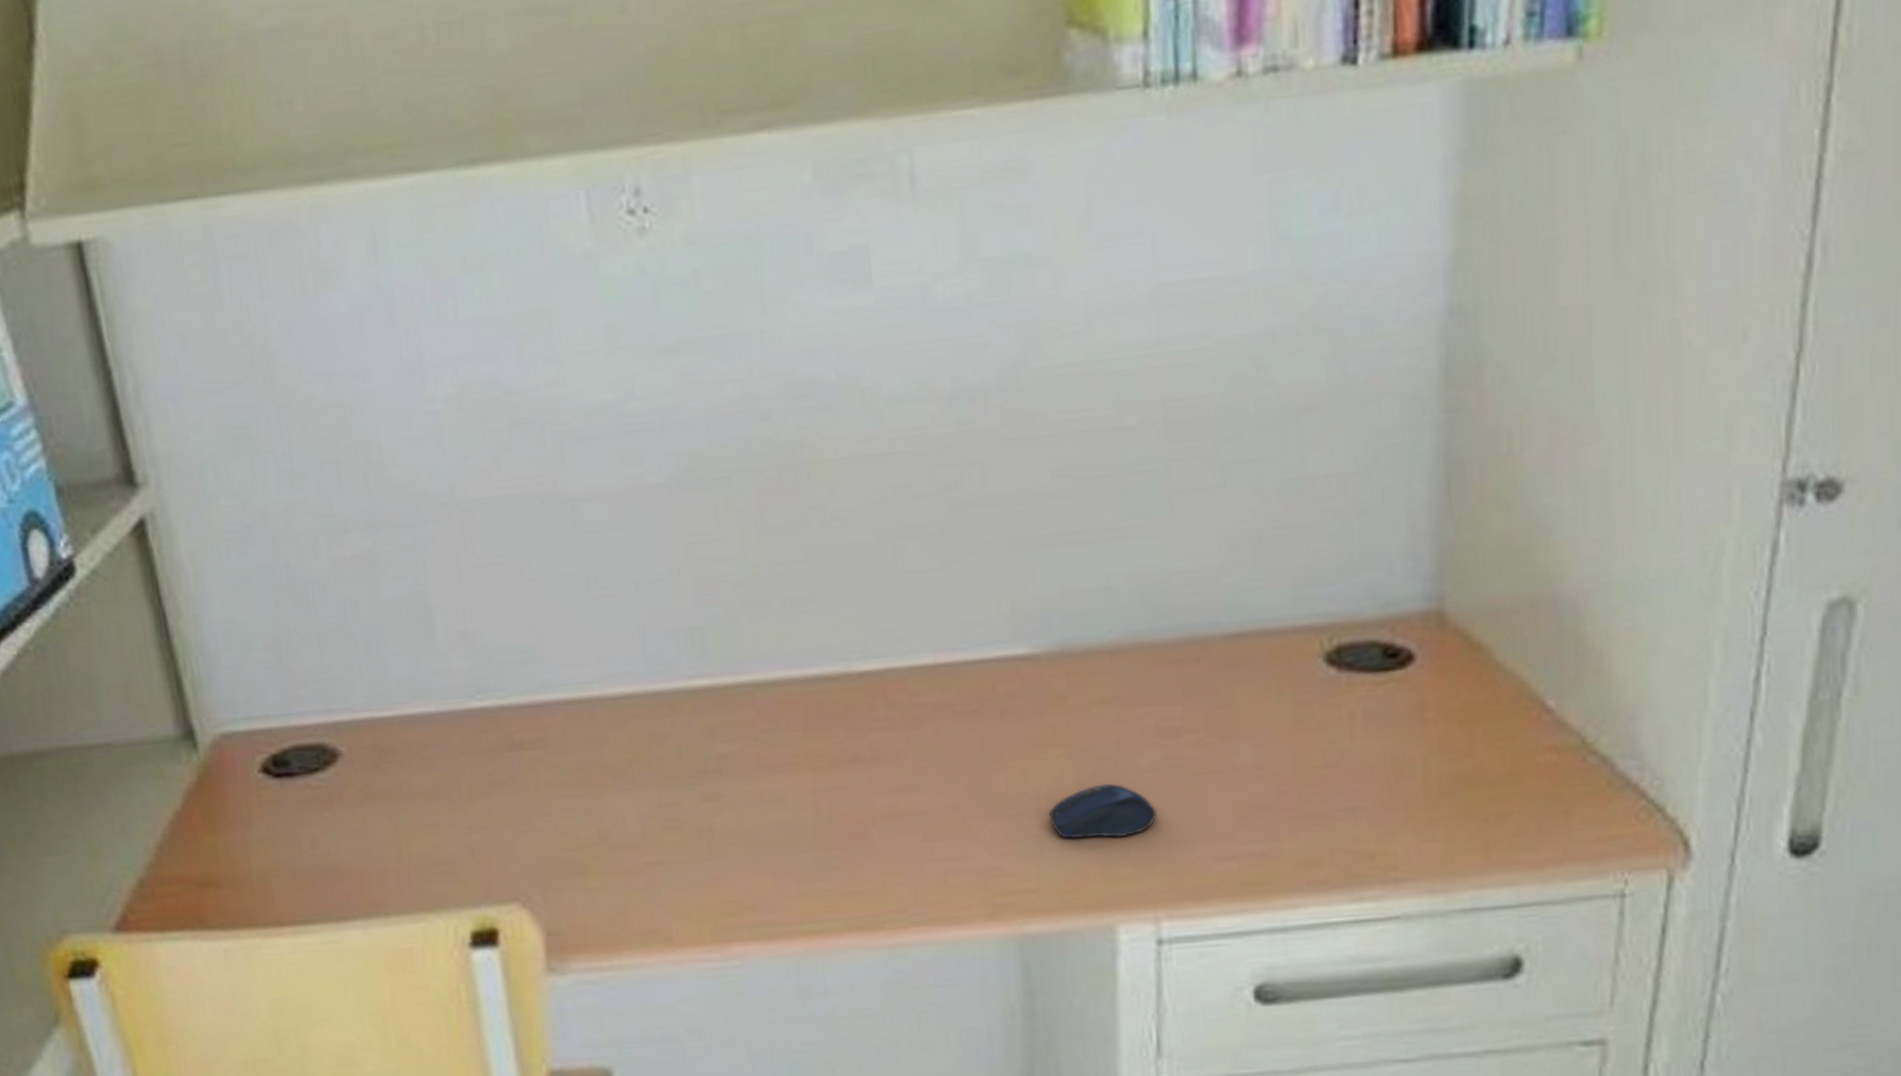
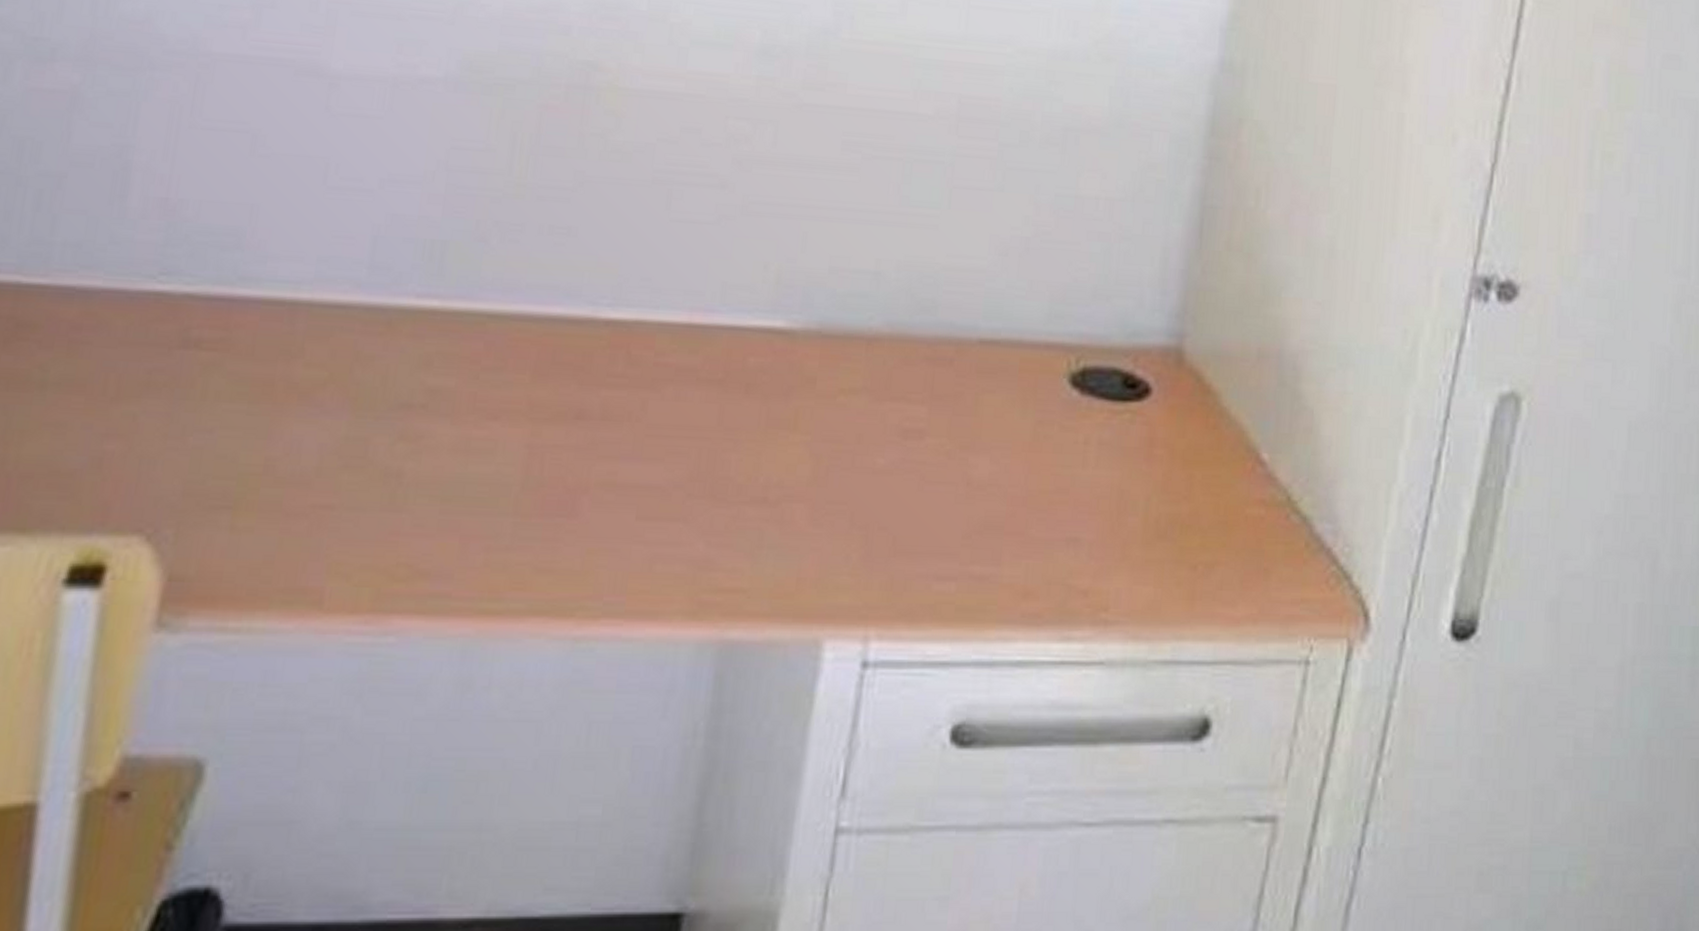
computer mouse: present [1048,783,1158,839] -> none [775,479,886,542]

